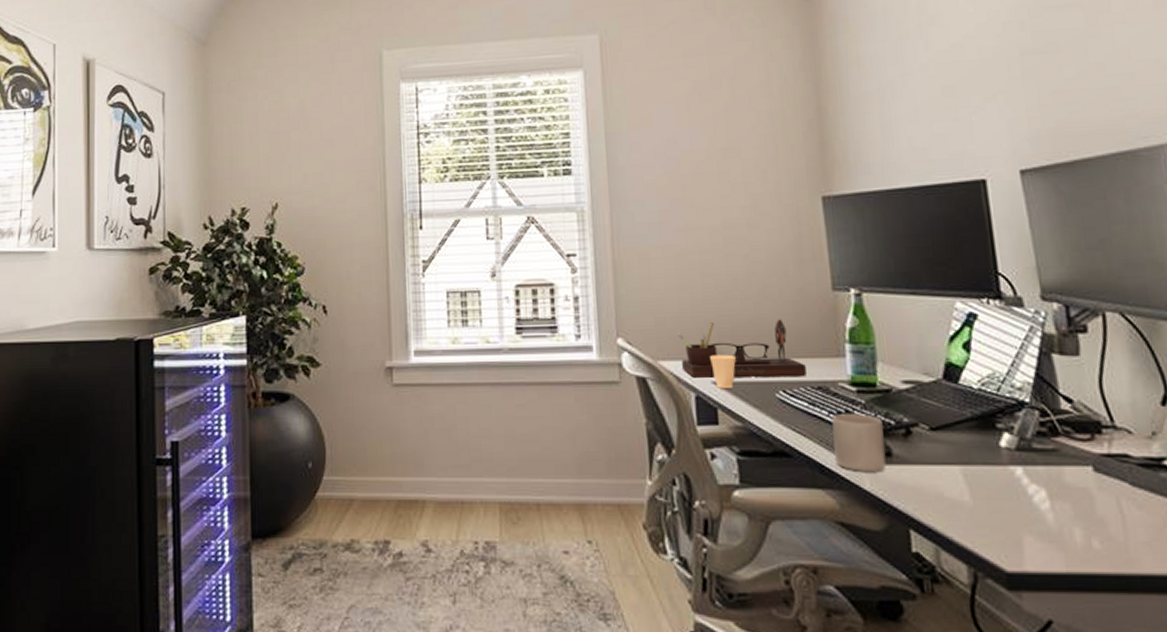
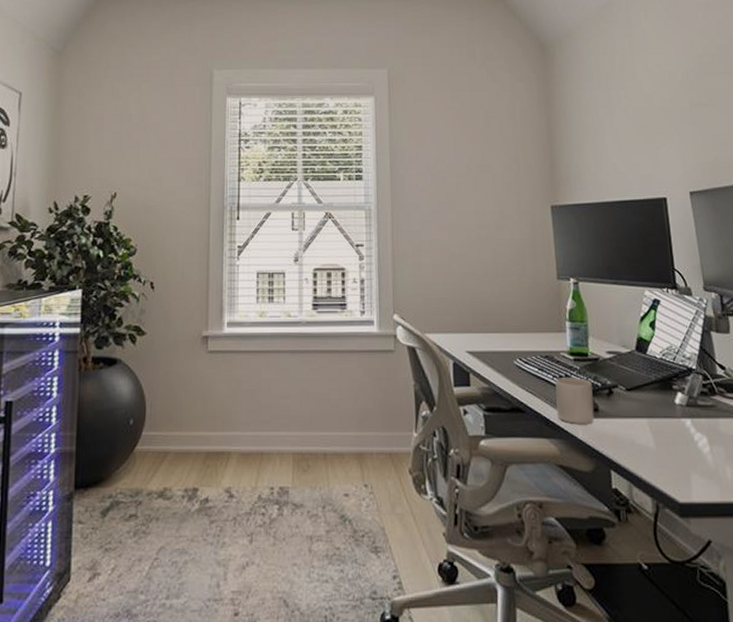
desk organizer: present [677,319,806,378] -> none [440,301,537,348]
cup: present [710,354,736,390] -> none [465,329,485,357]

